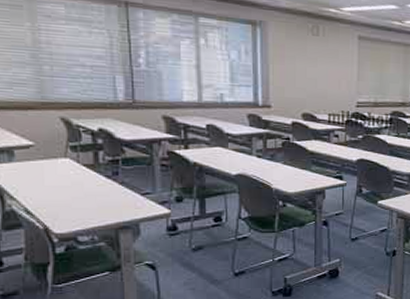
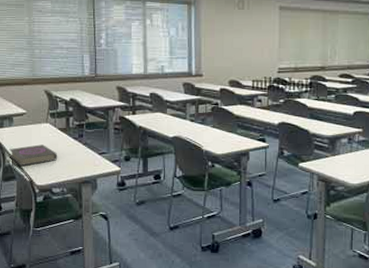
book: none [9,184,84,212] -> present [9,144,58,167]

